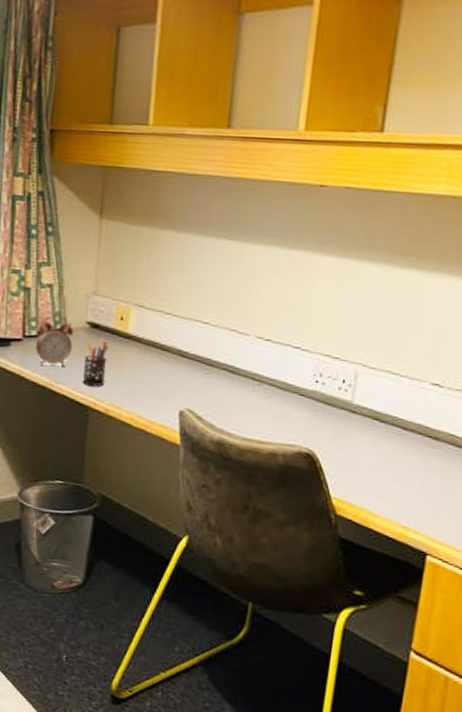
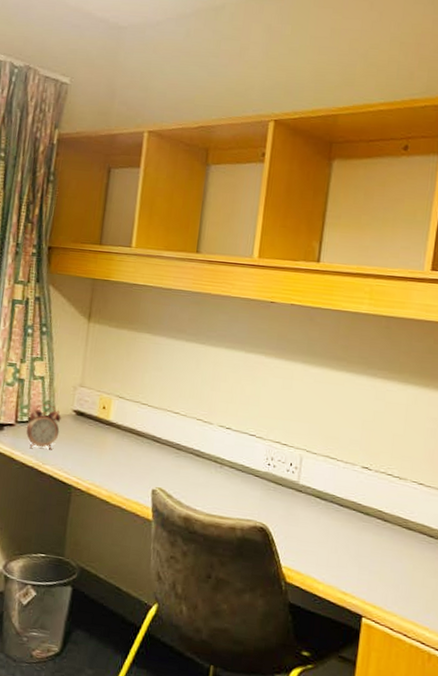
pen holder: present [82,341,108,386] -> none [66,427,91,467]

